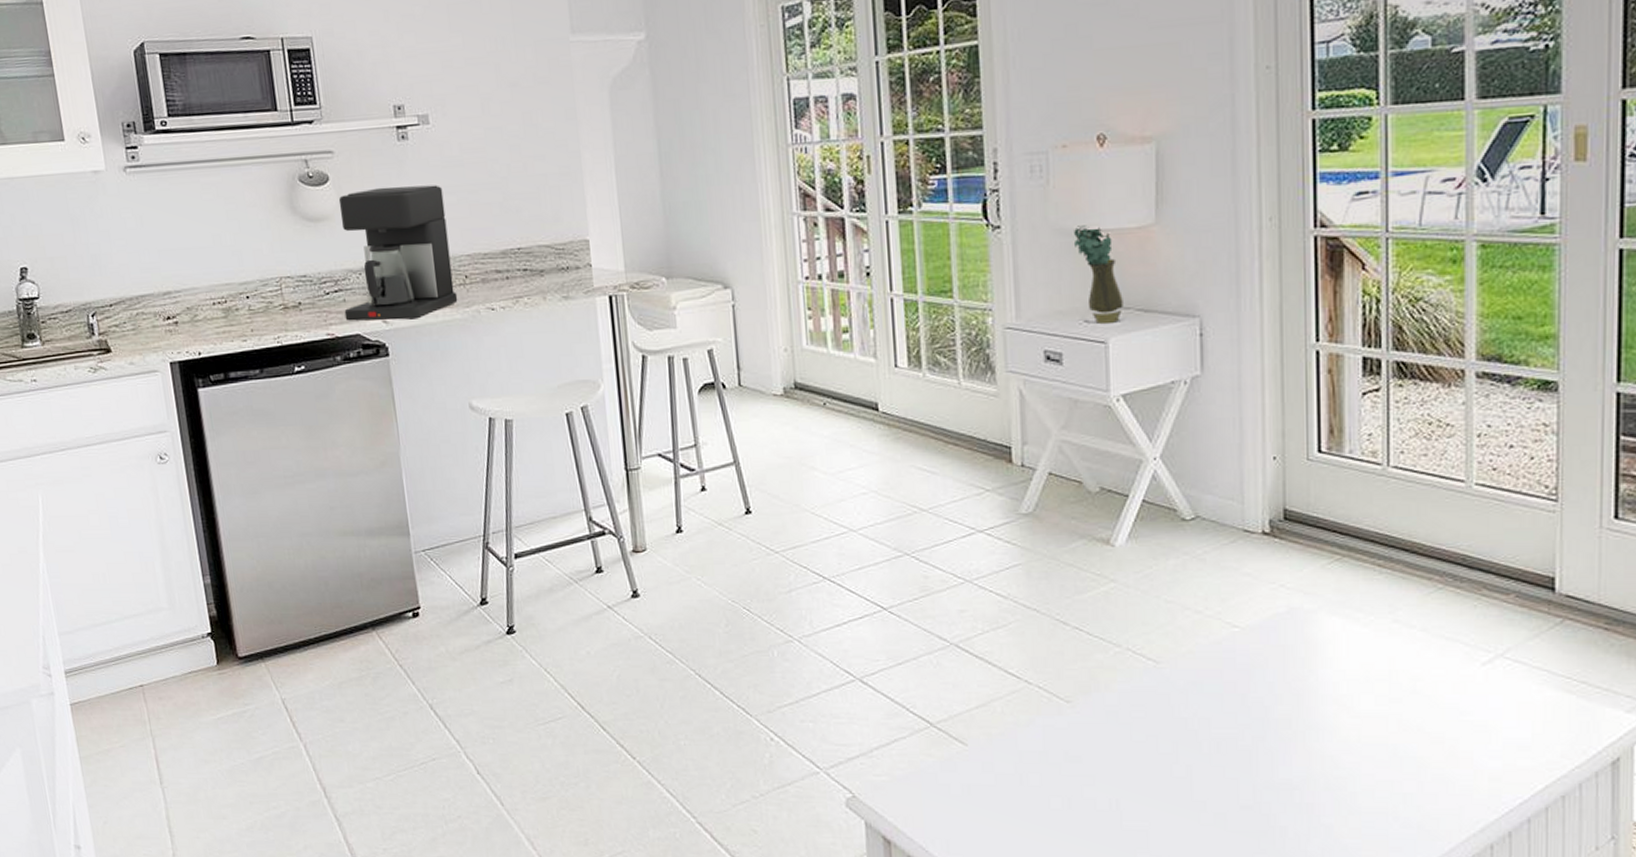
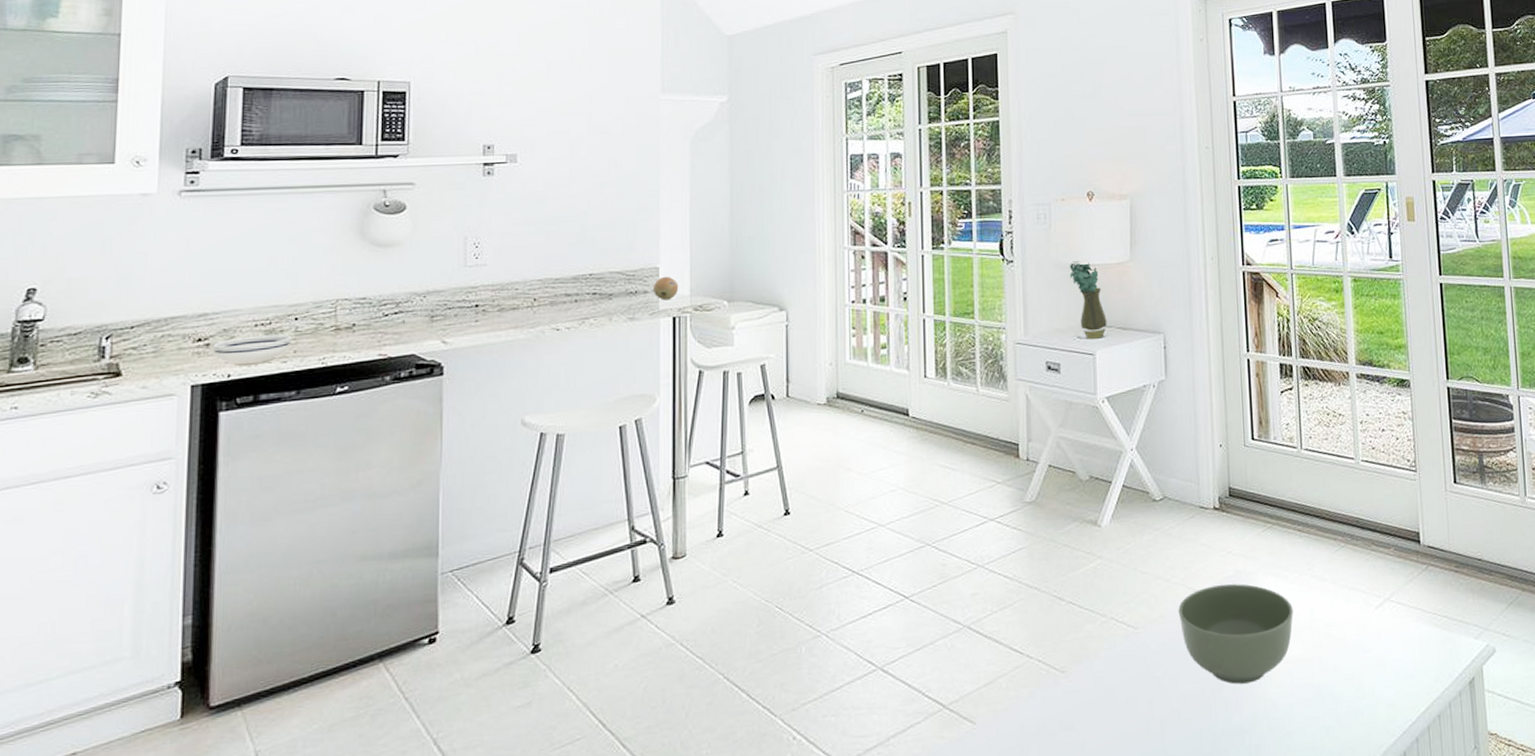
bowl: none [181,313,248,343] -> present [213,334,292,365]
coffee maker: present [338,185,458,321] -> none [401,216,524,342]
fruit: none [584,249,613,277] -> present [652,276,679,301]
bowl: none [1212,621,1365,735] -> present [1178,584,1293,684]

